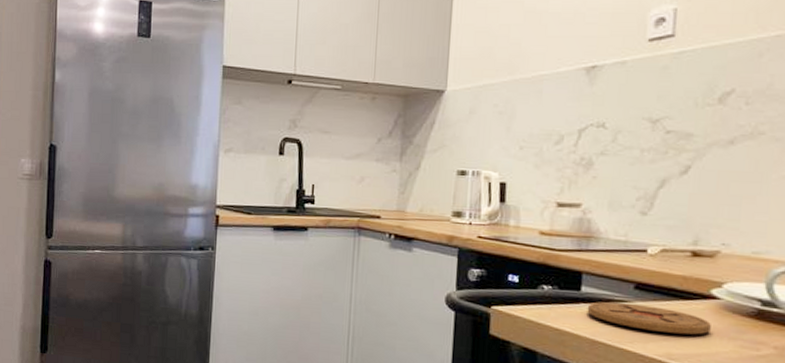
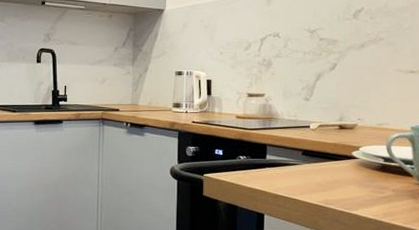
coaster: present [587,302,711,335] -> none [271,165,353,185]

